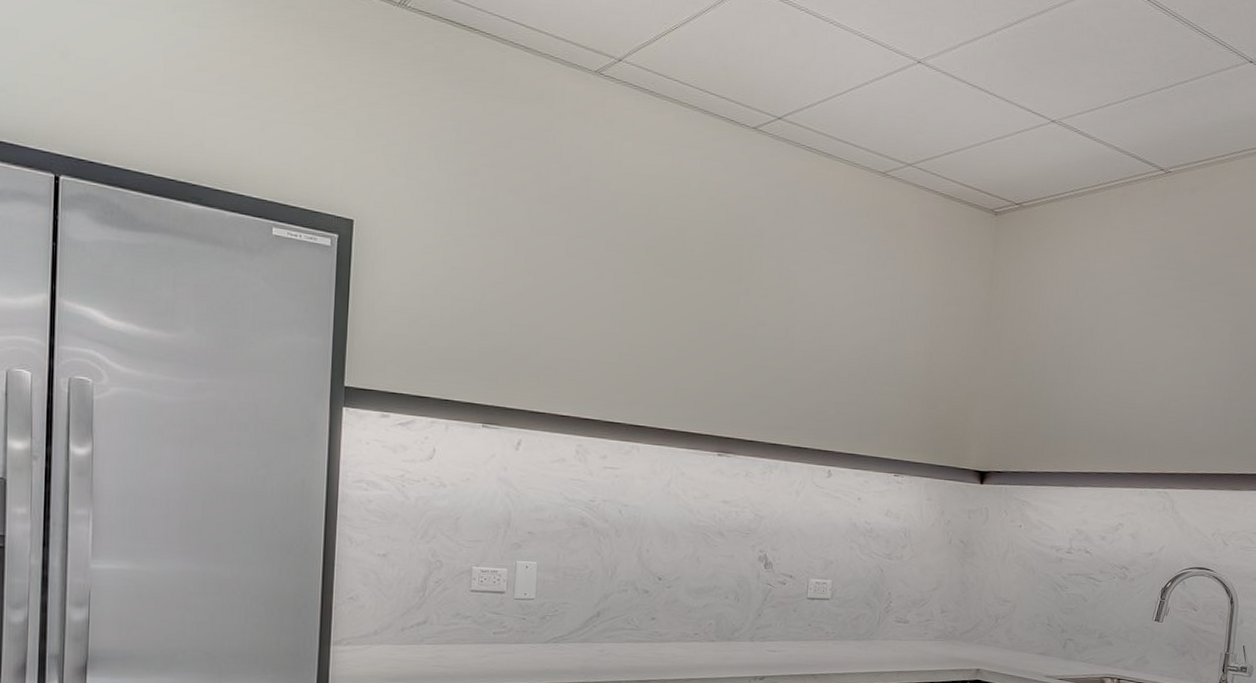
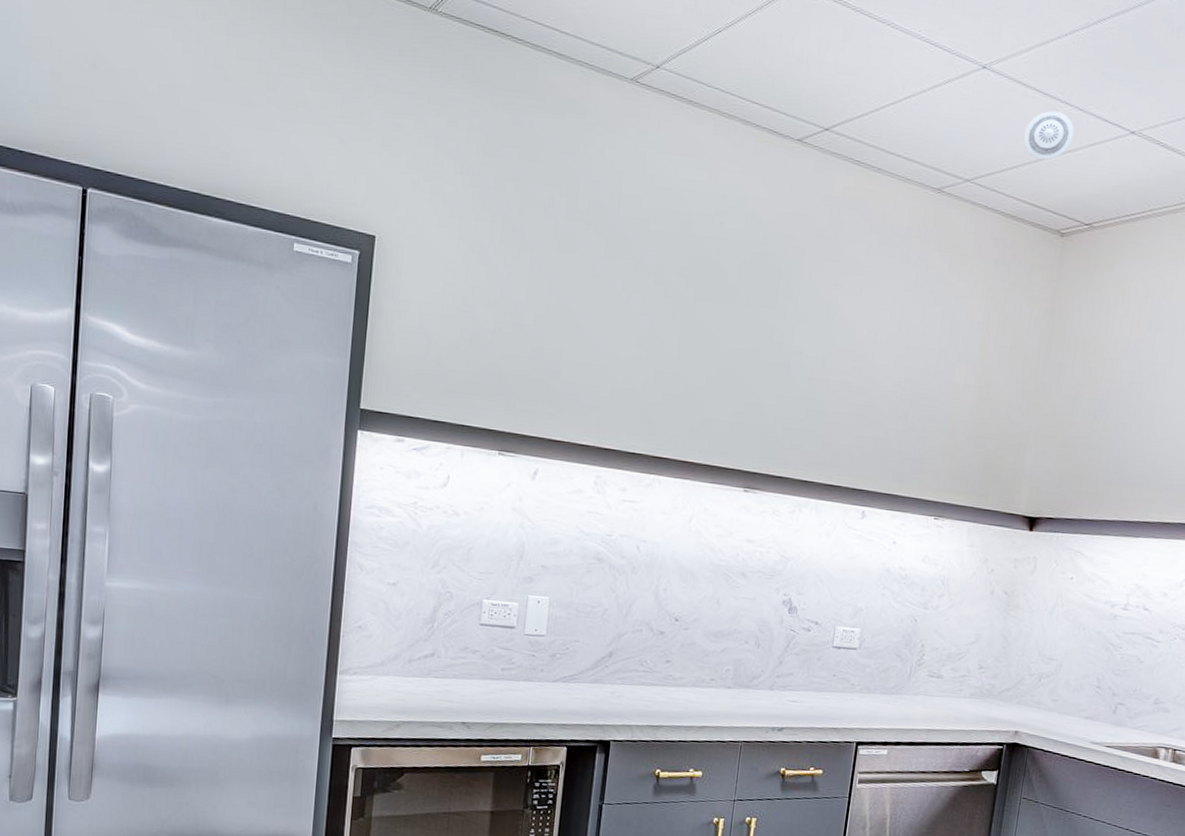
smoke detector: none [957,101,1002,146] -> present [1023,111,1074,161]

